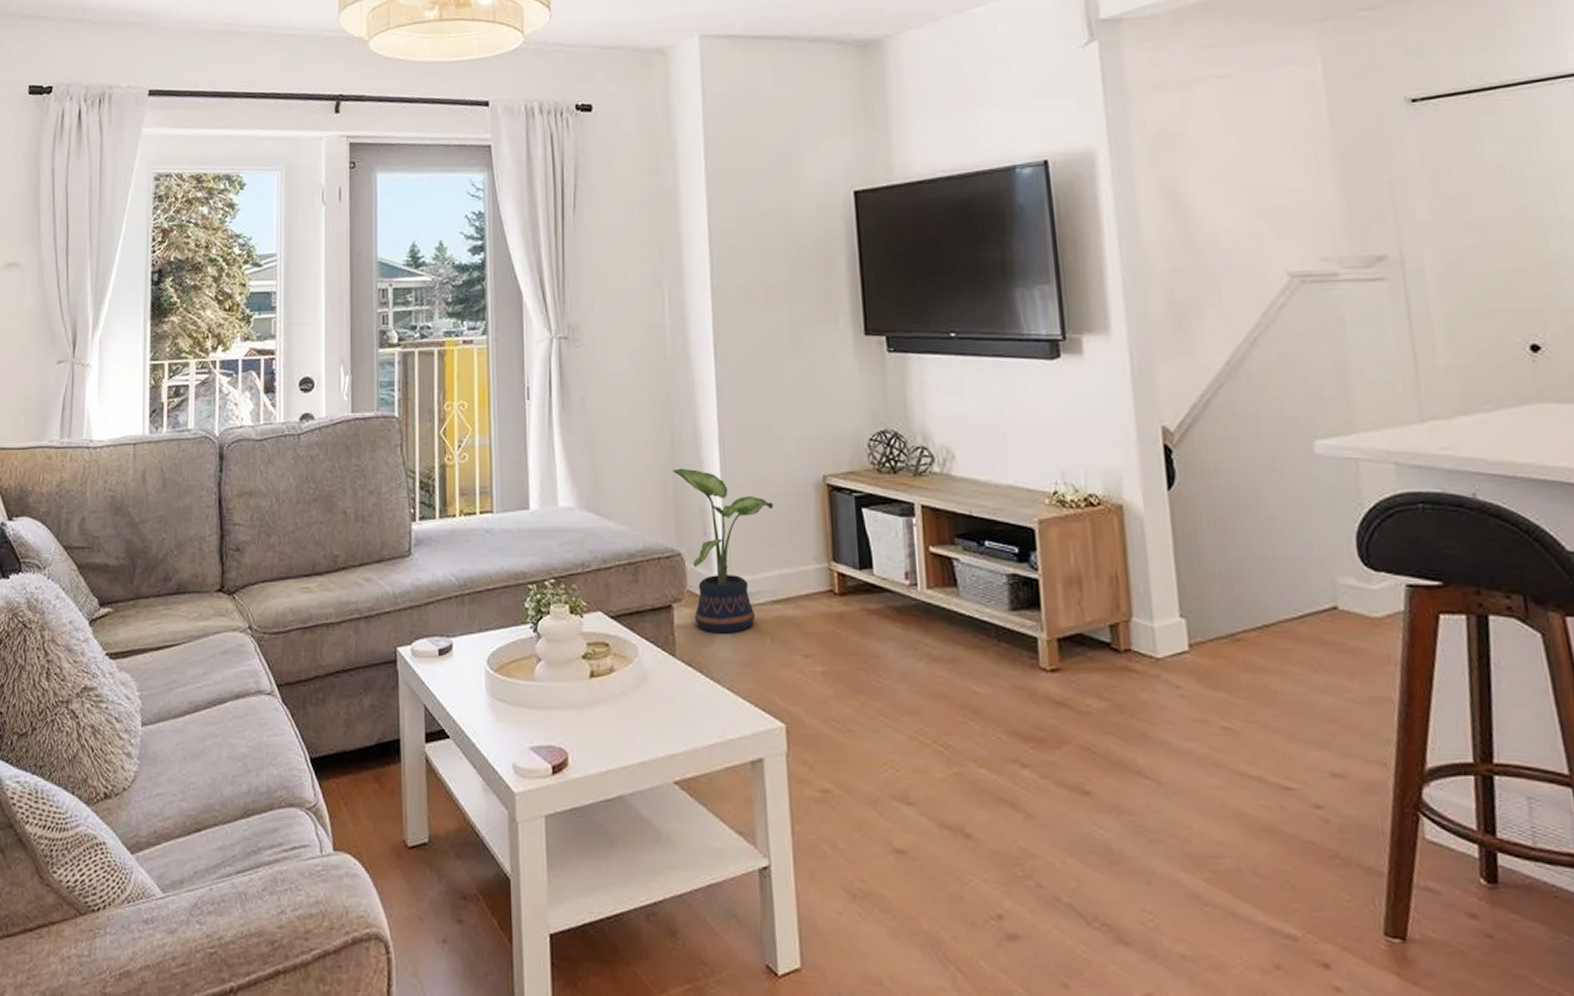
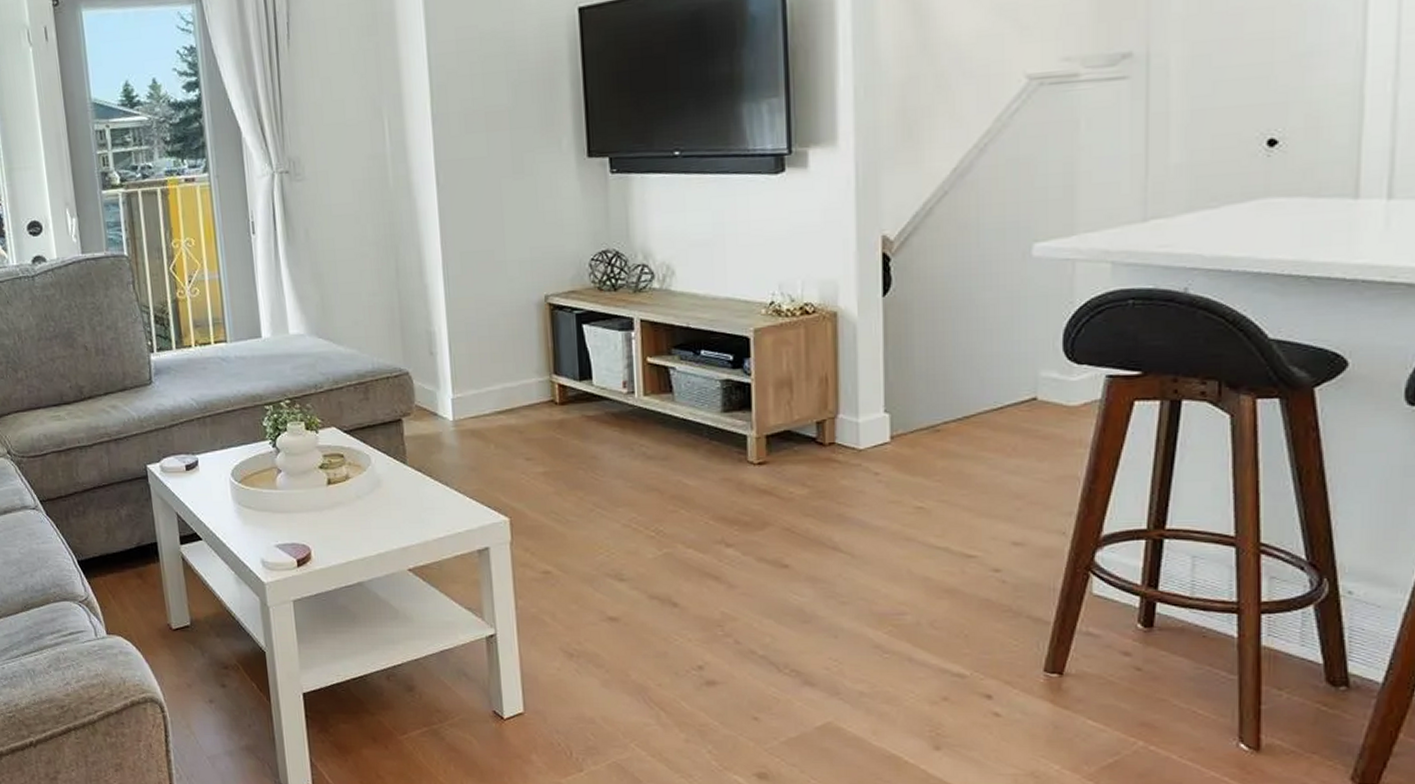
potted plant: present [672,468,774,634] -> none [398,293,497,443]

